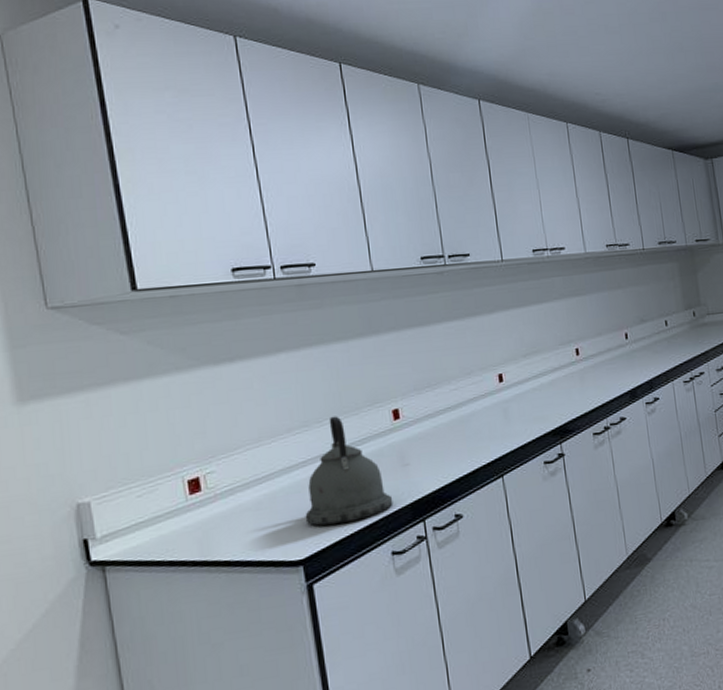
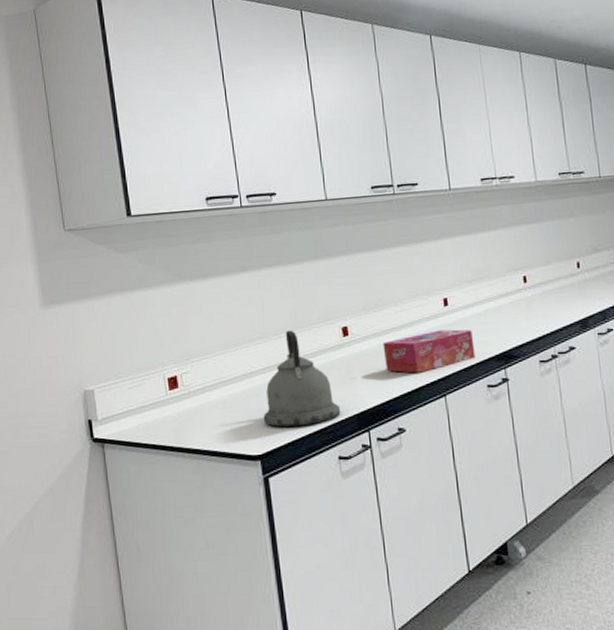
tissue box: none [436,405,532,455] -> present [382,329,476,373]

